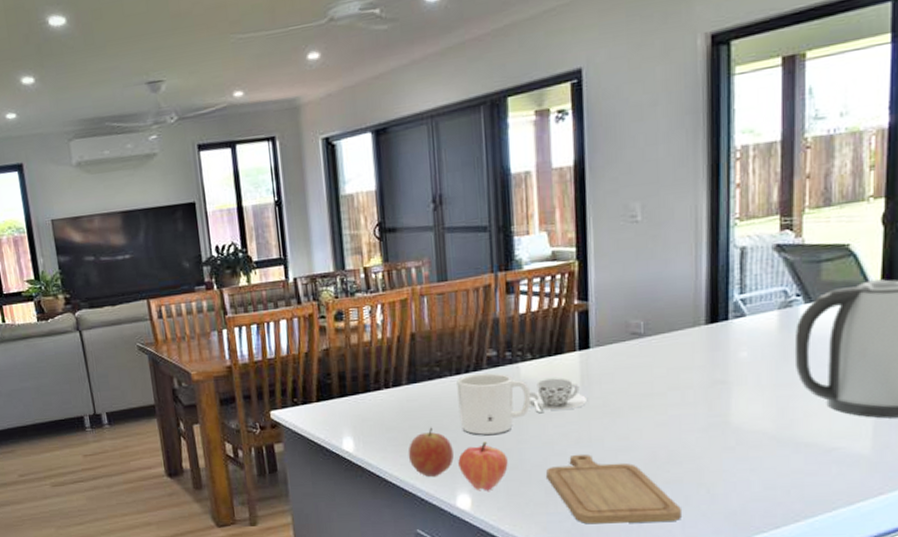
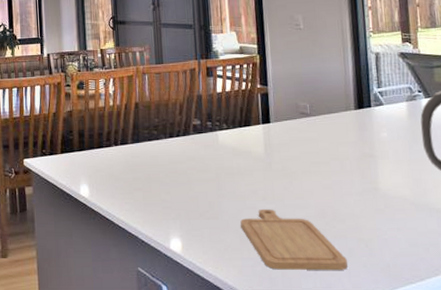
fruit: present [408,427,454,478] -> none [131,180,168,223]
mug: present [457,373,532,436] -> none [170,138,228,189]
fruit: present [458,441,508,491] -> none [171,194,211,236]
teacup: present [529,378,588,413] -> none [225,145,271,172]

